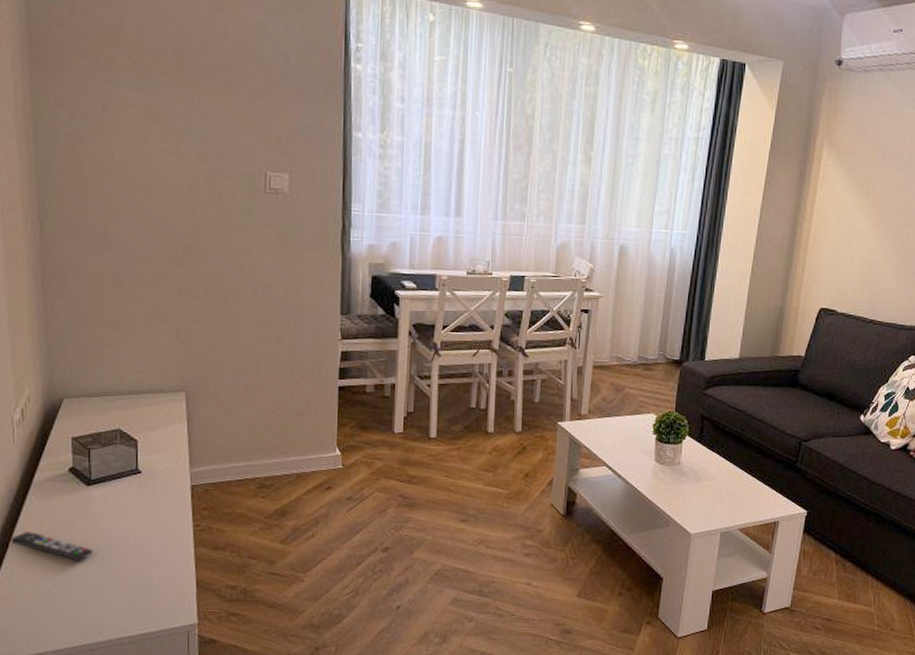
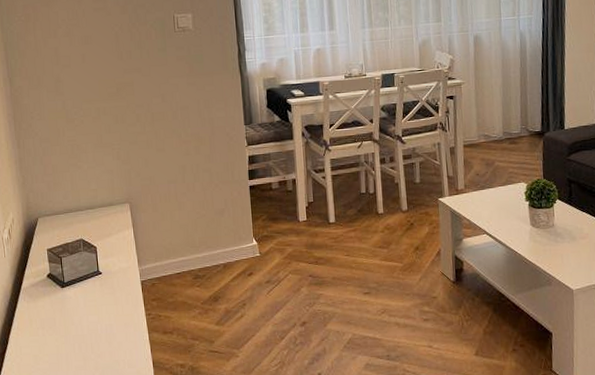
remote control: present [10,532,93,561] -> none [9,329,71,351]

